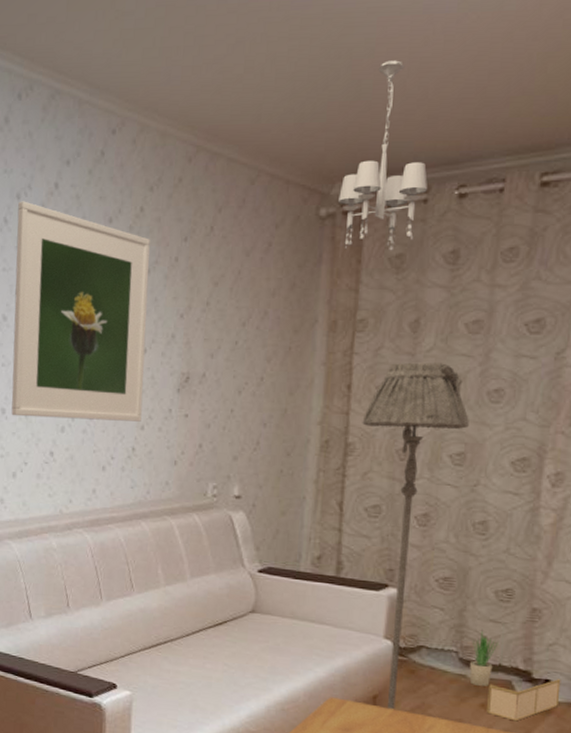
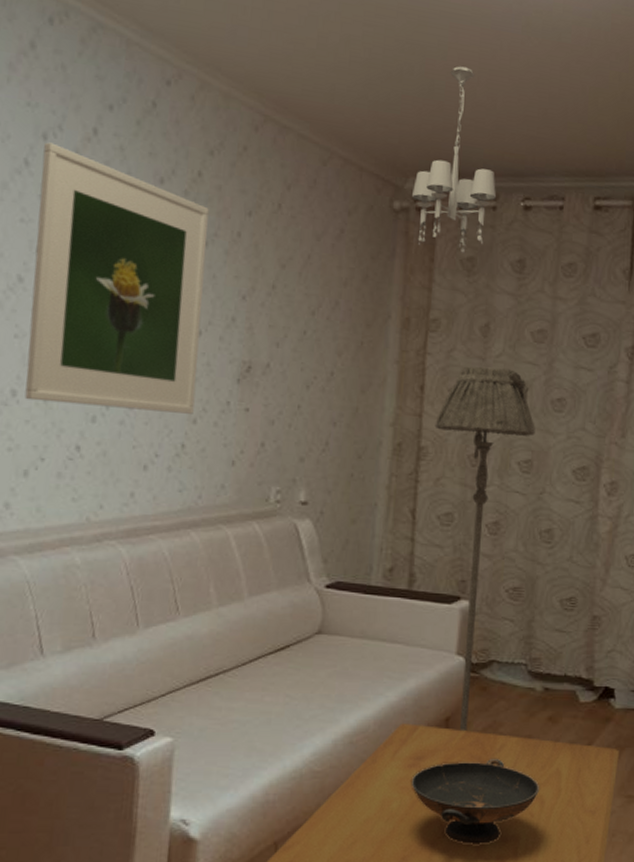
potted plant: present [469,629,499,687] -> none [538,639,564,700]
cardboard box: present [487,679,561,722] -> none [554,685,619,732]

